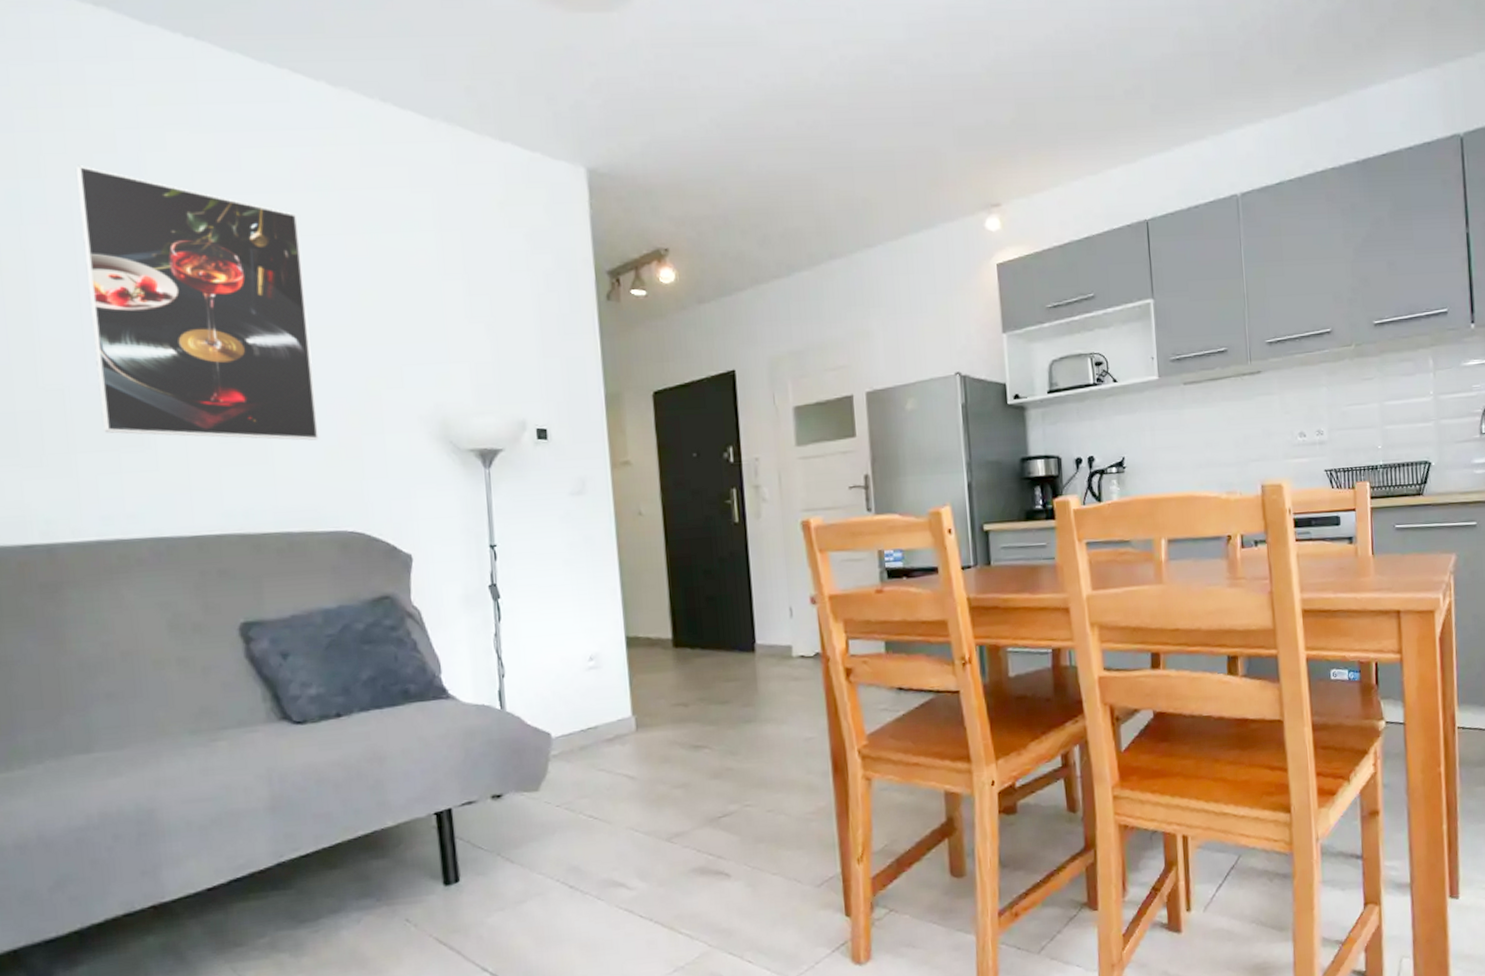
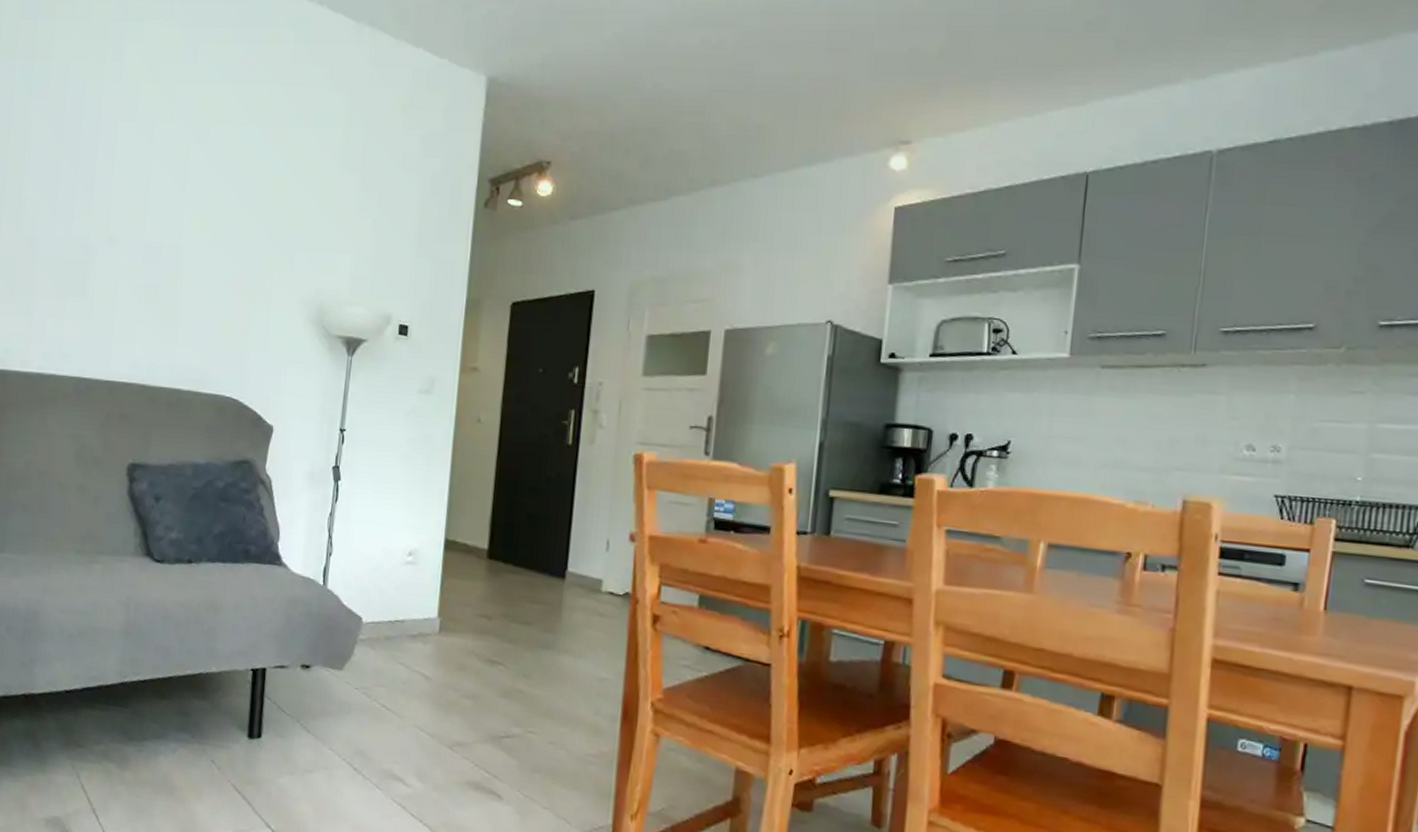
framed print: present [75,165,319,441] -> none [58,51,233,310]

